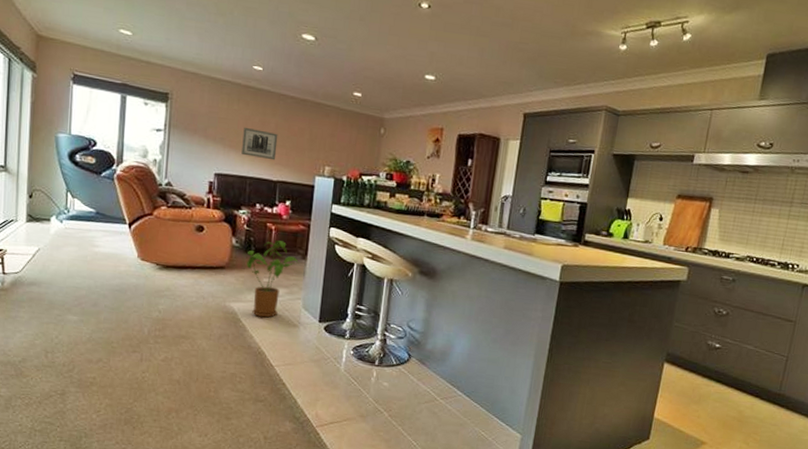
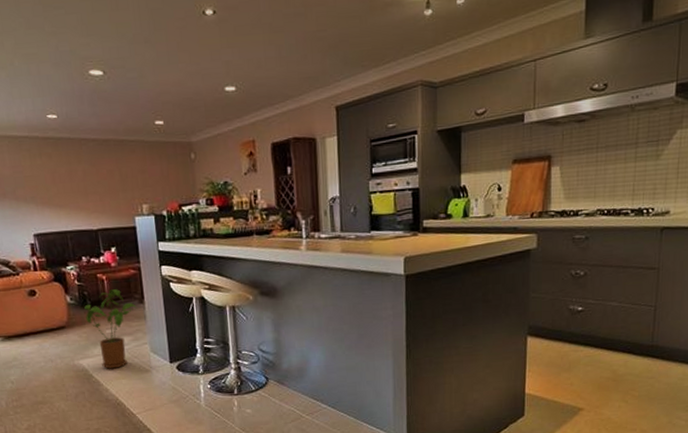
wall art: present [241,127,278,161] -> none [52,180,91,210]

